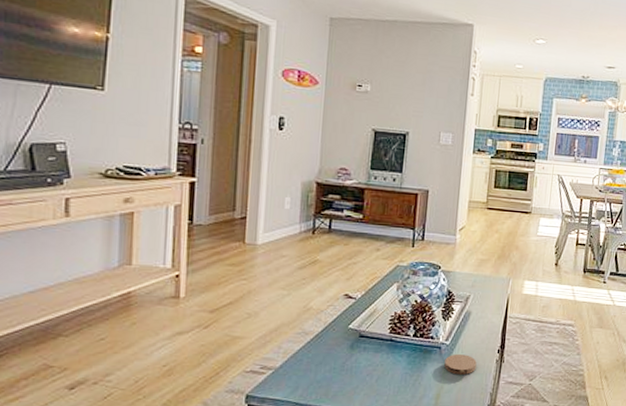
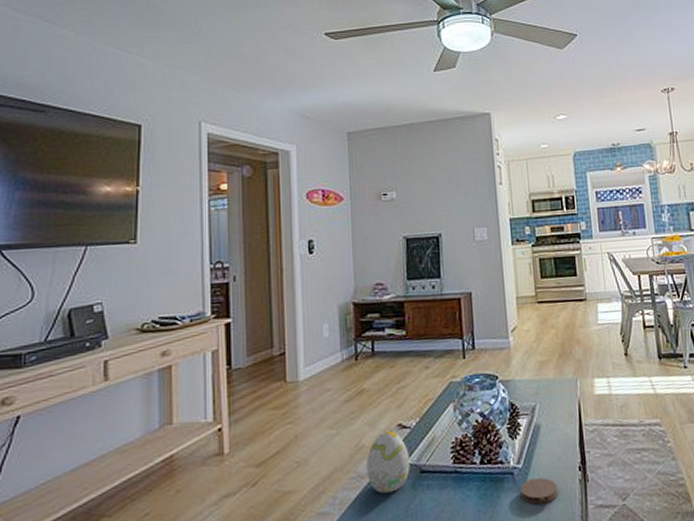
decorative egg: none [311,298,352,350] -> present [367,430,410,494]

